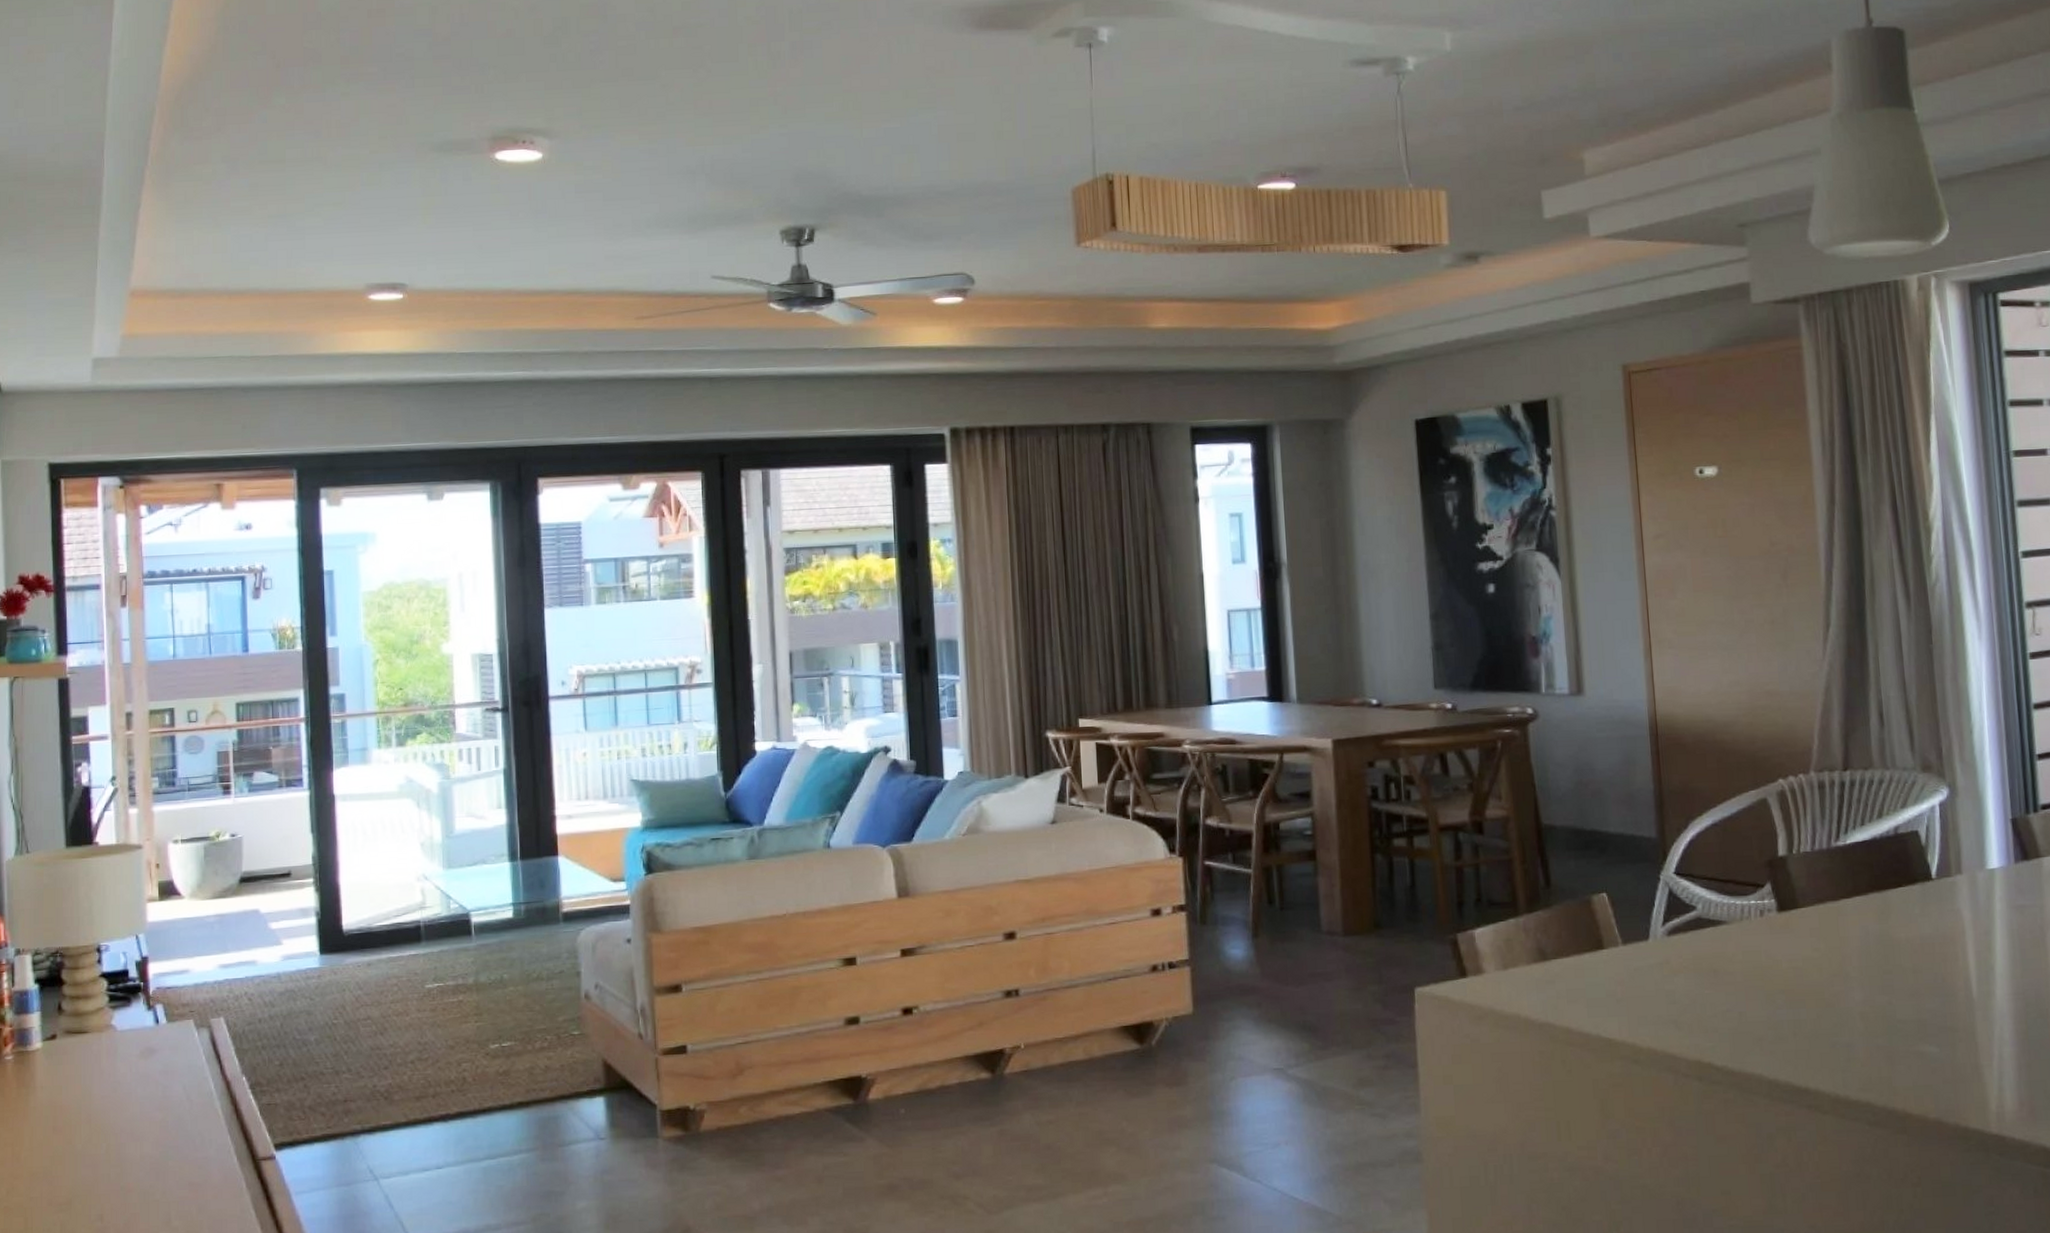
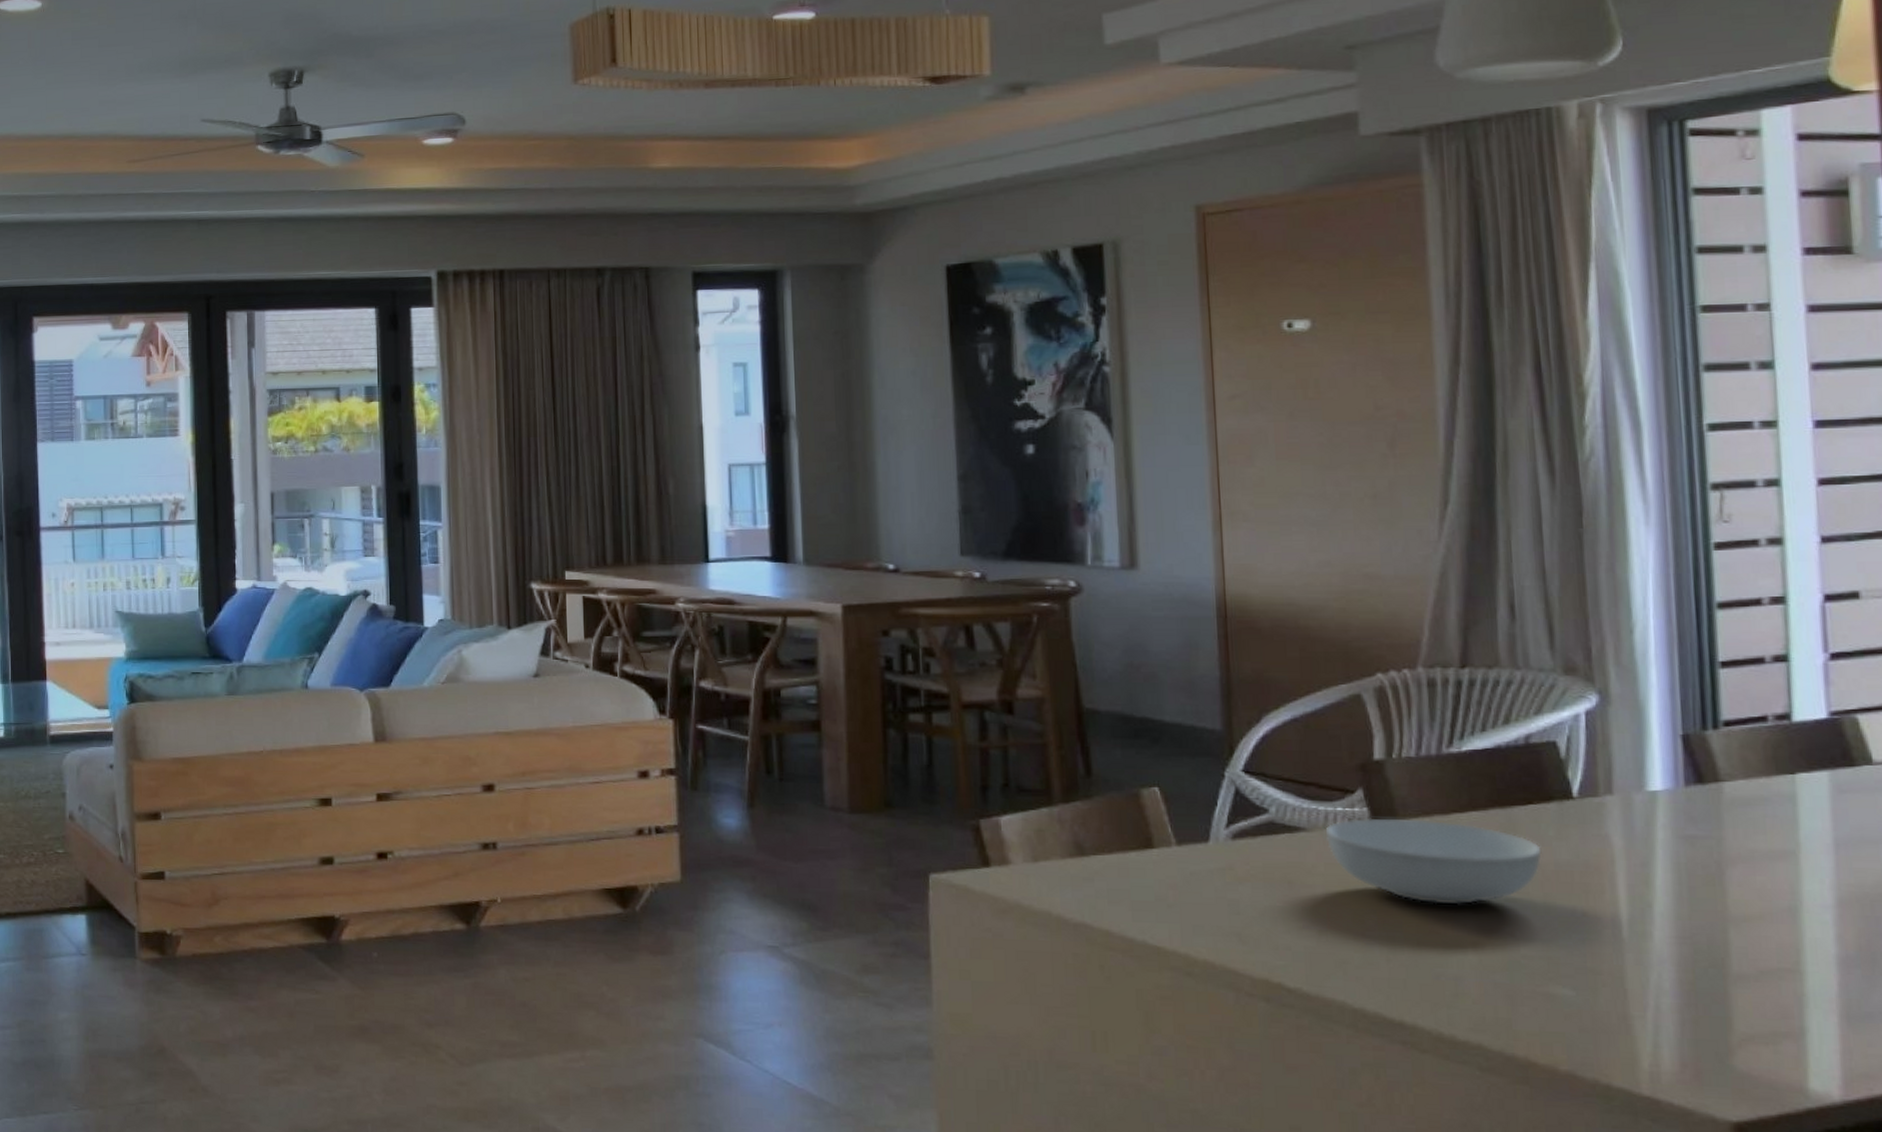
serving bowl: none [1742,906,1910,981] -> present [1325,817,1542,905]

